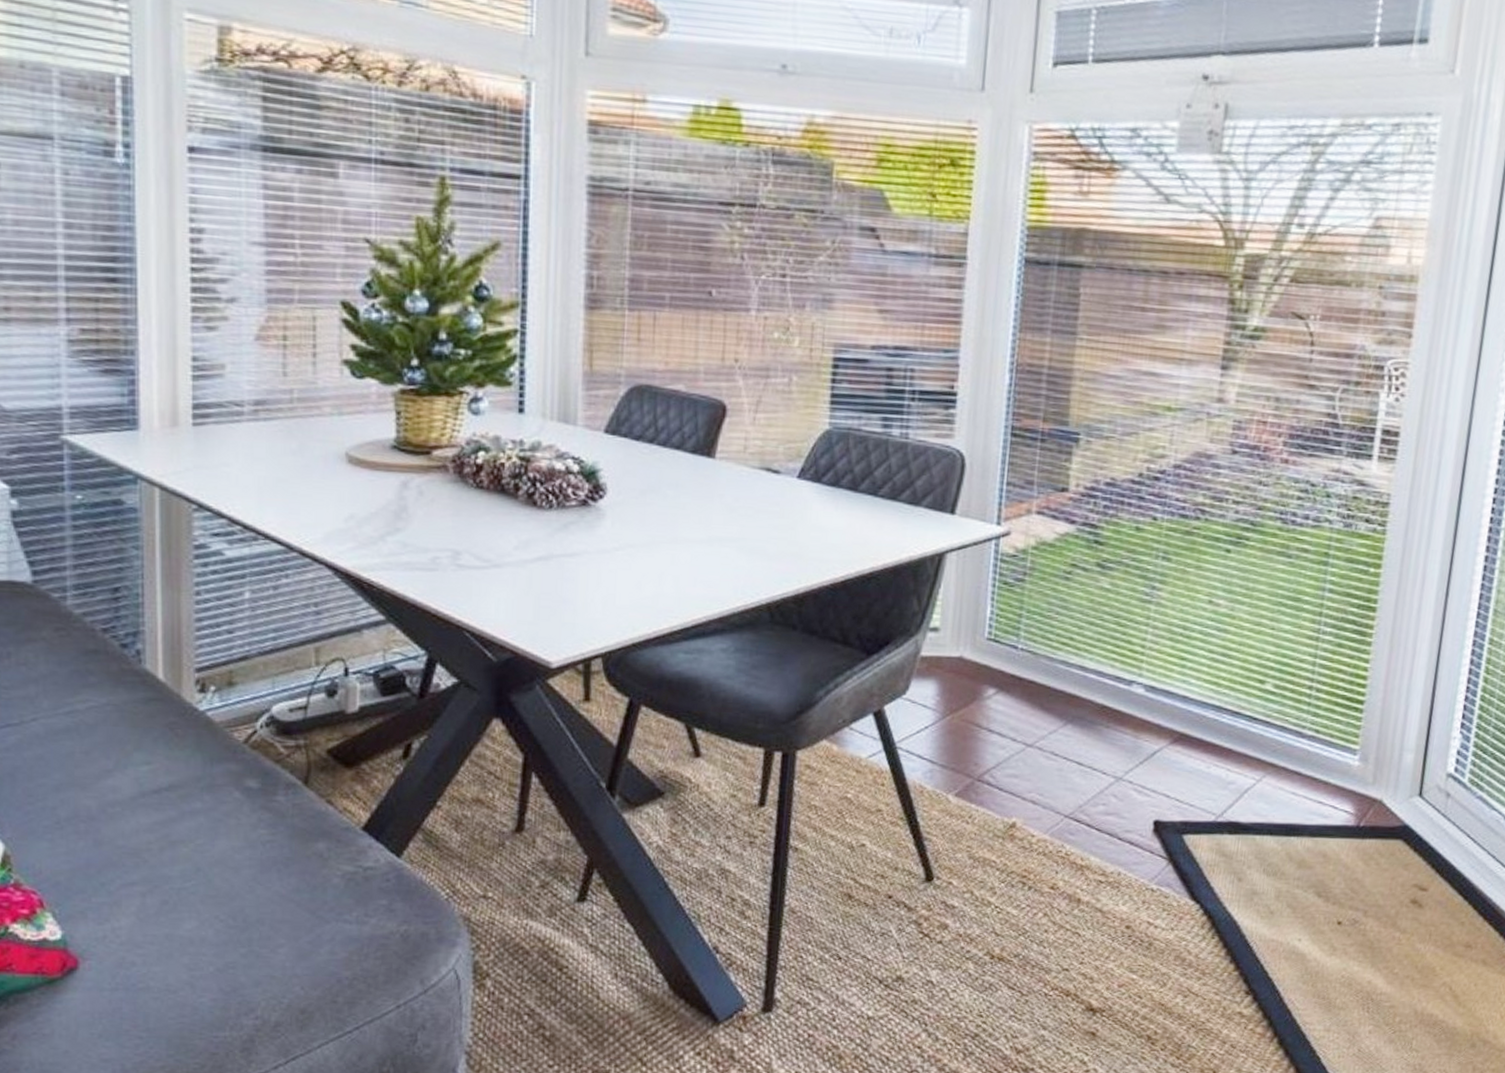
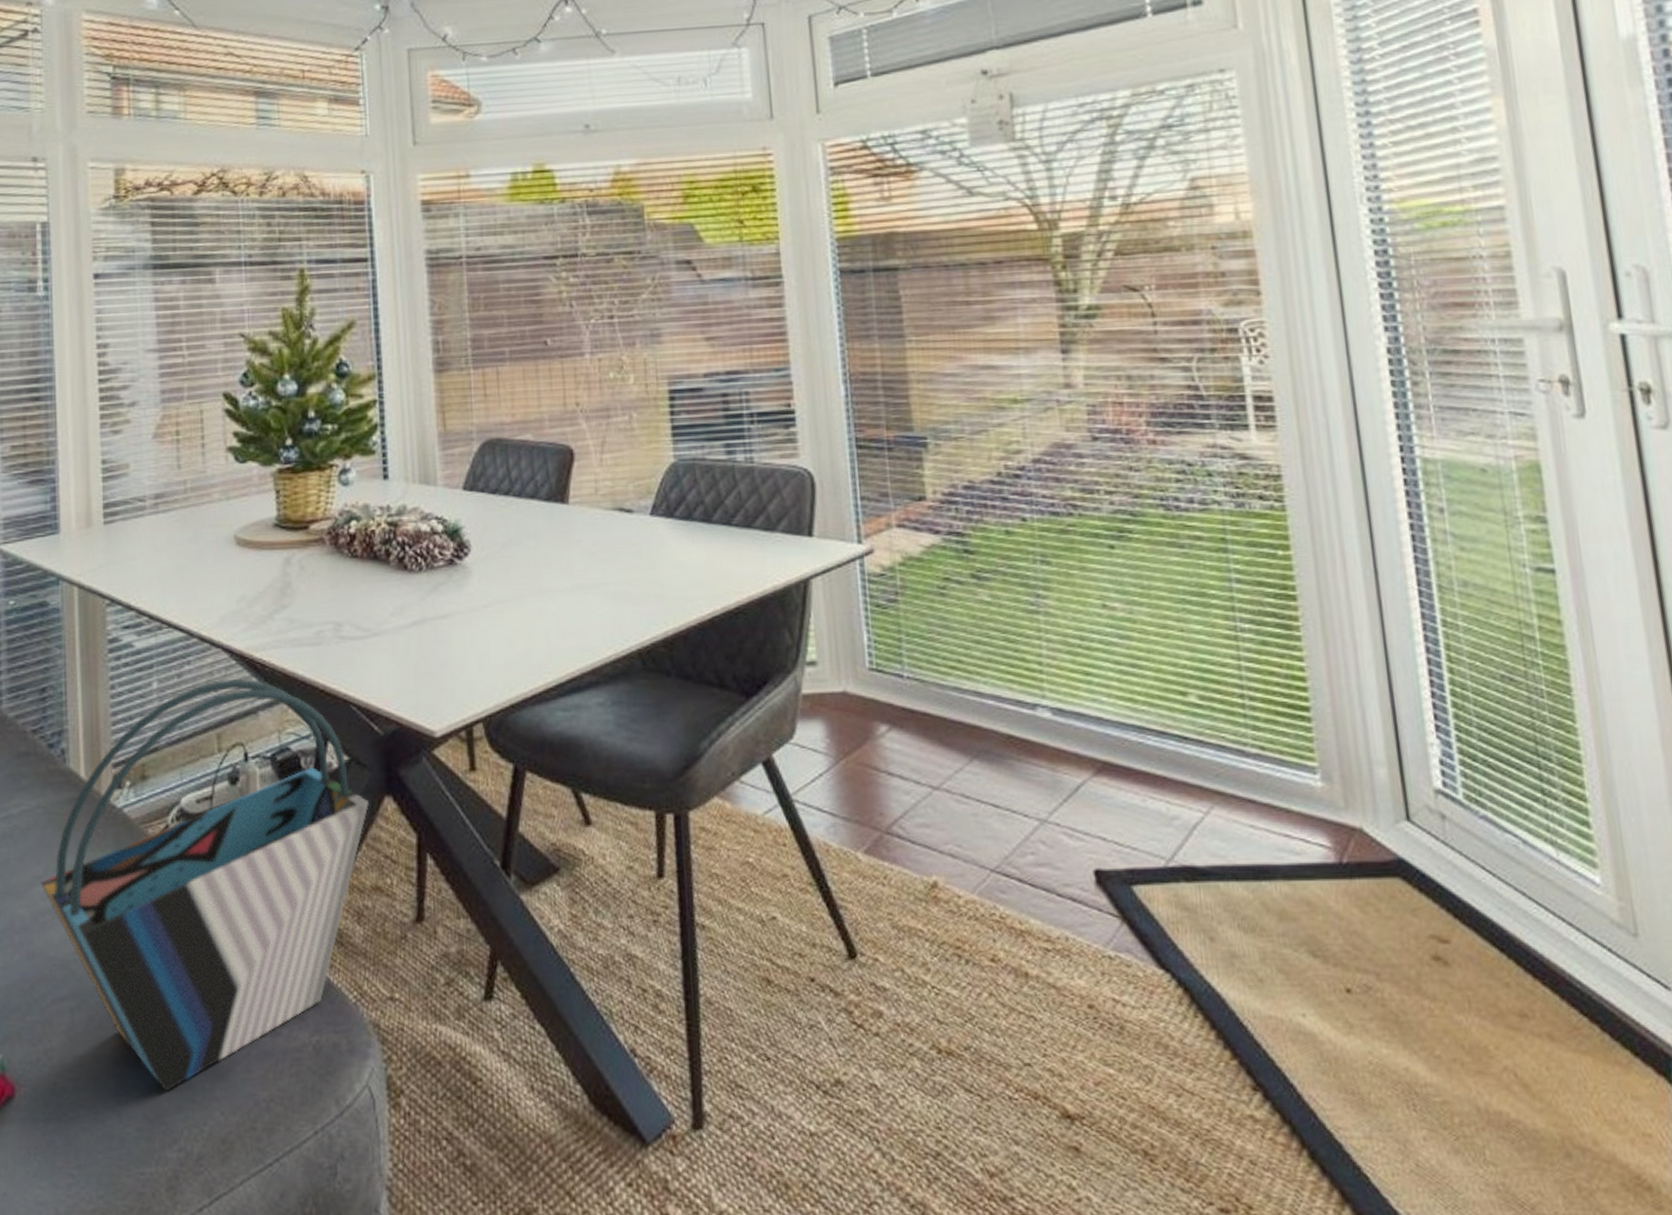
tote bag: none [110,595,476,969] -> present [40,678,369,1092]

